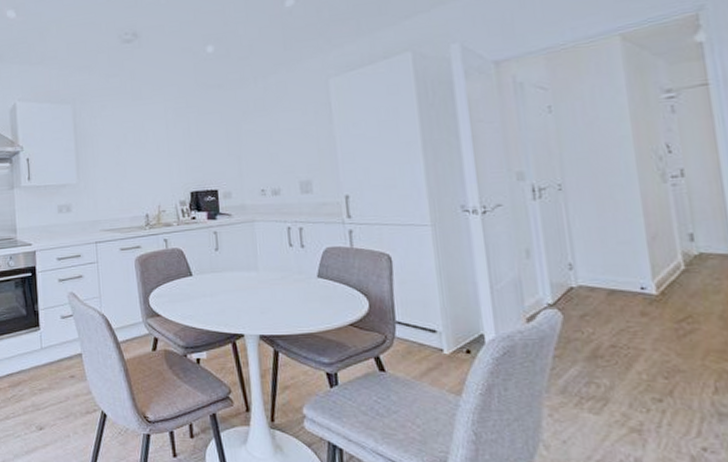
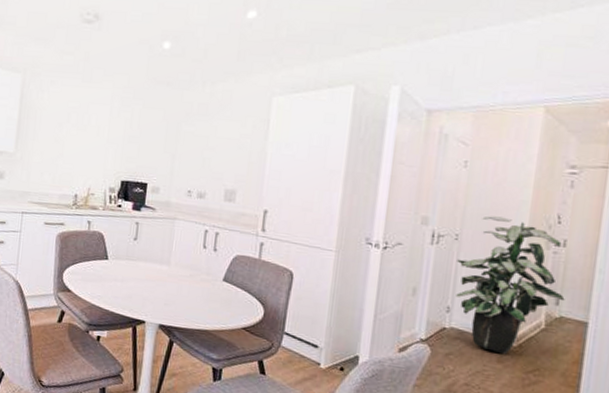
indoor plant: none [566,157,699,306] -> present [456,216,565,355]

